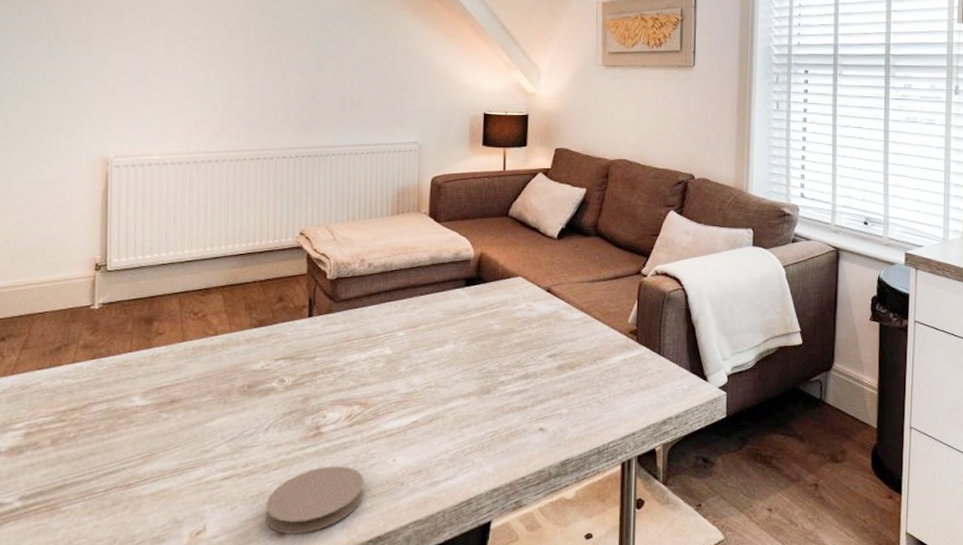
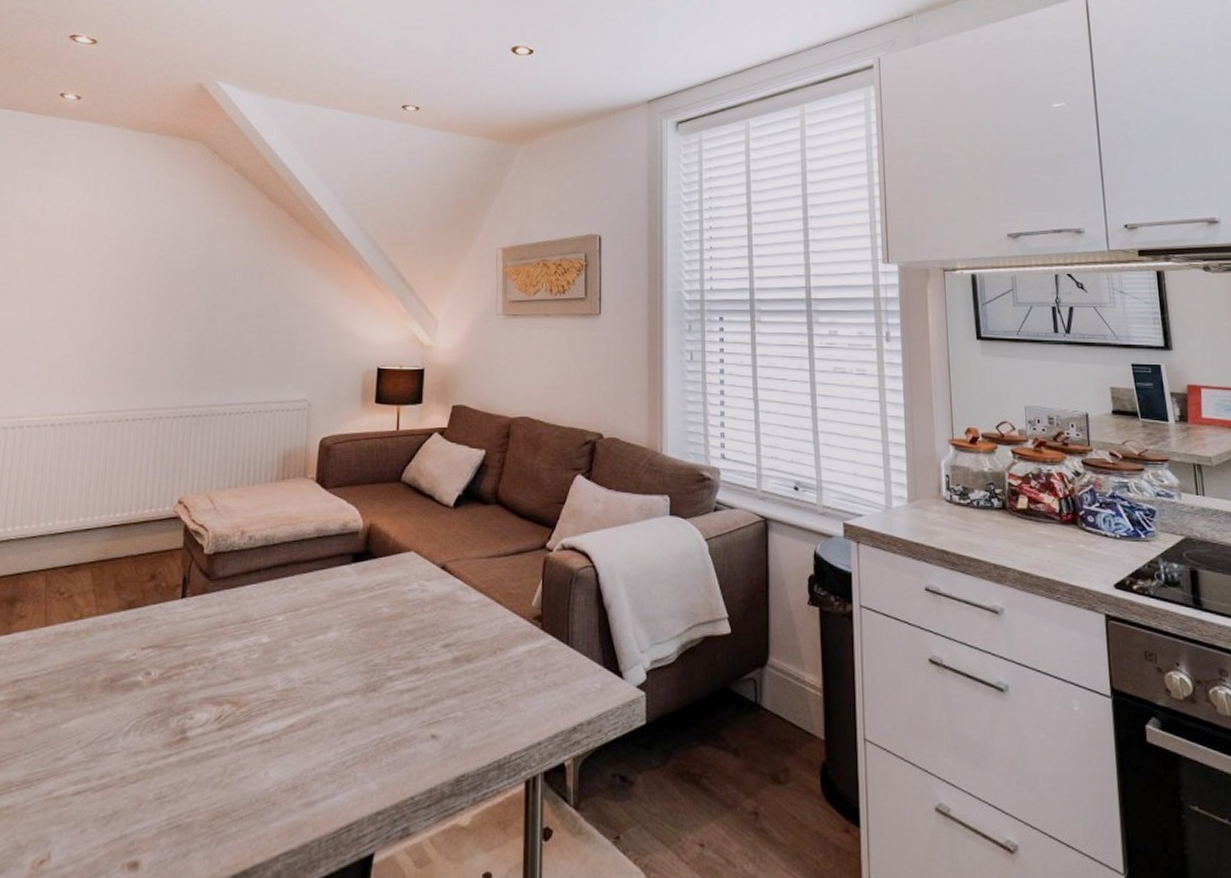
coaster: present [265,466,364,534] -> none [117,779,232,865]

